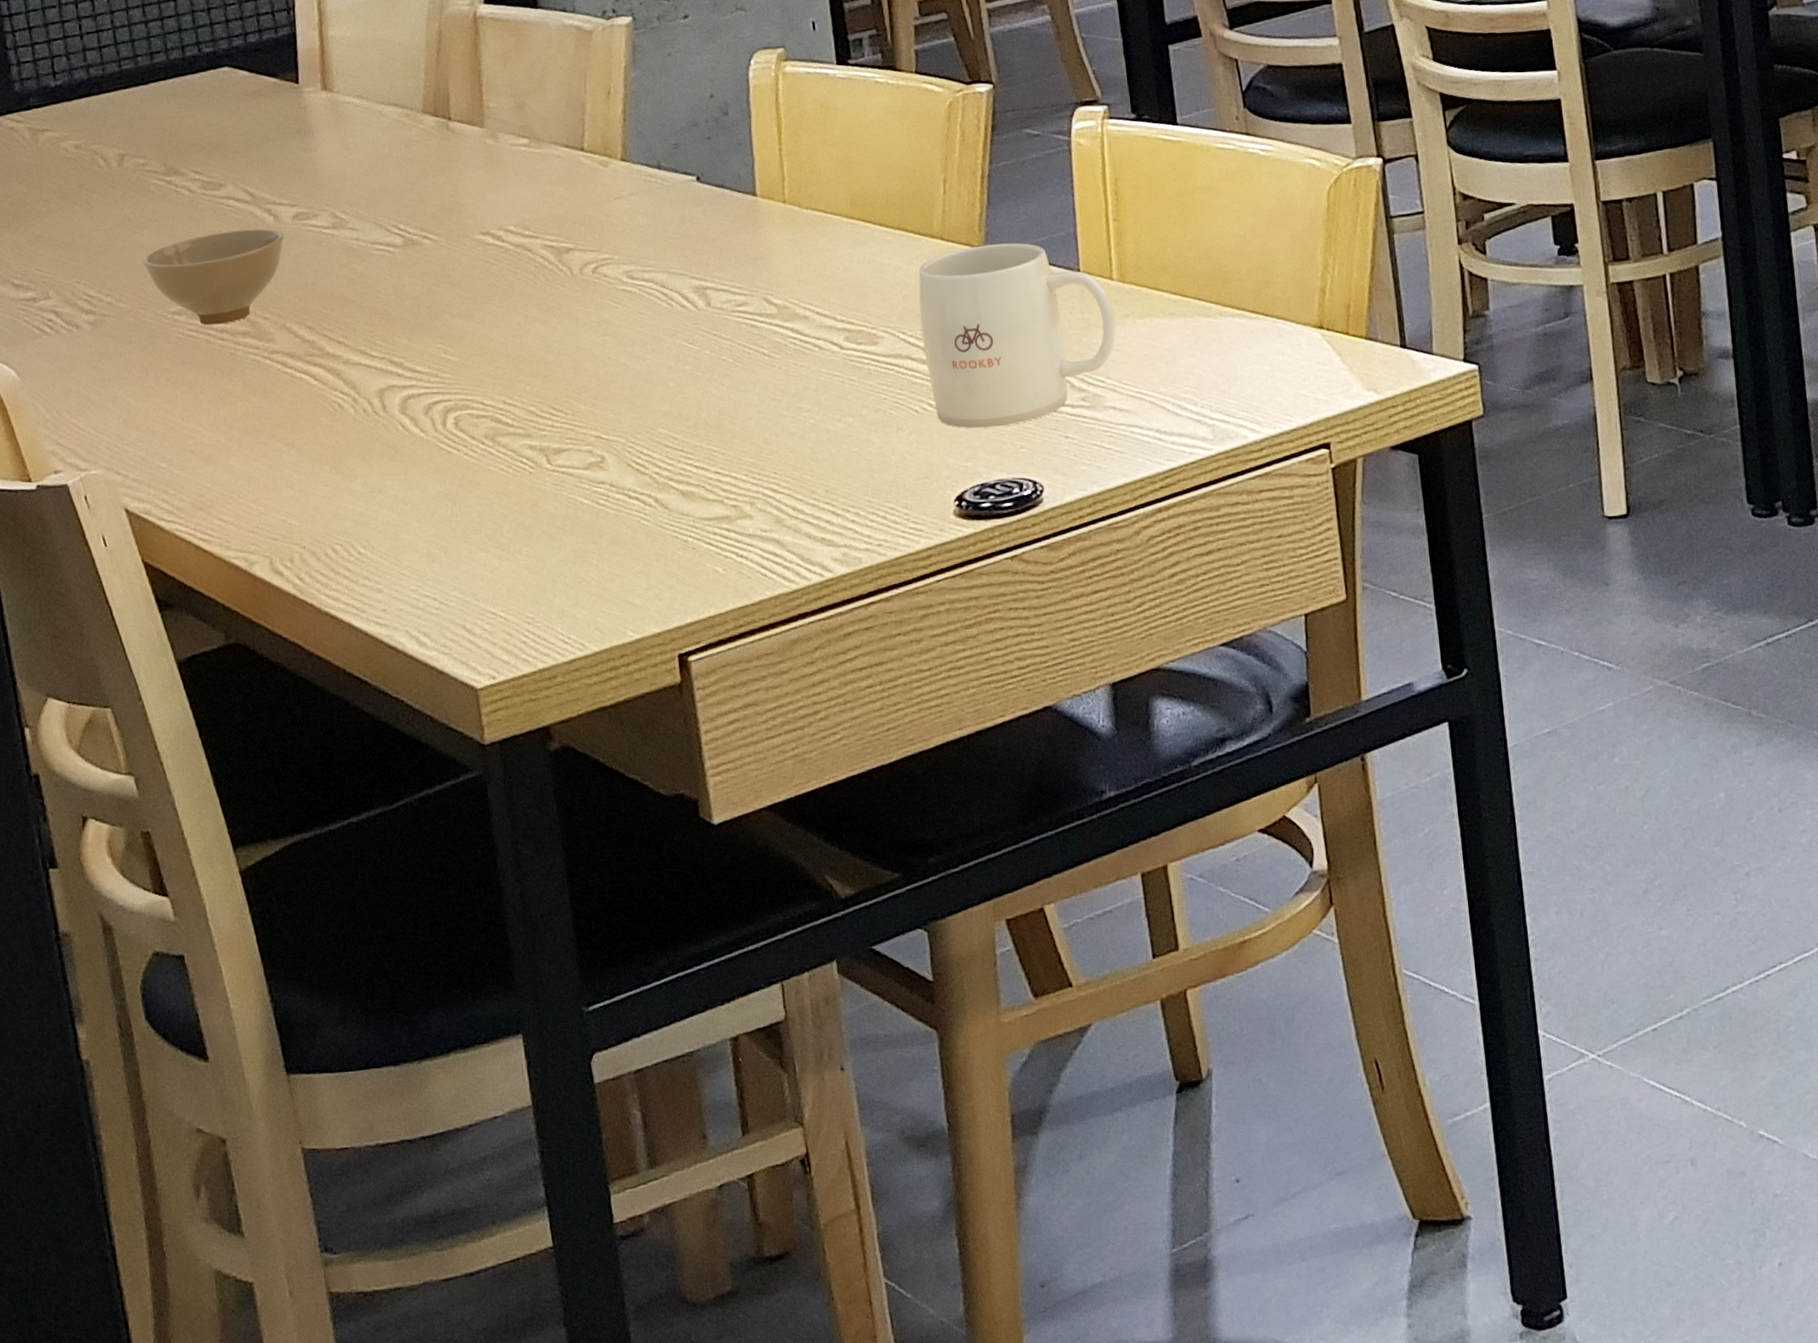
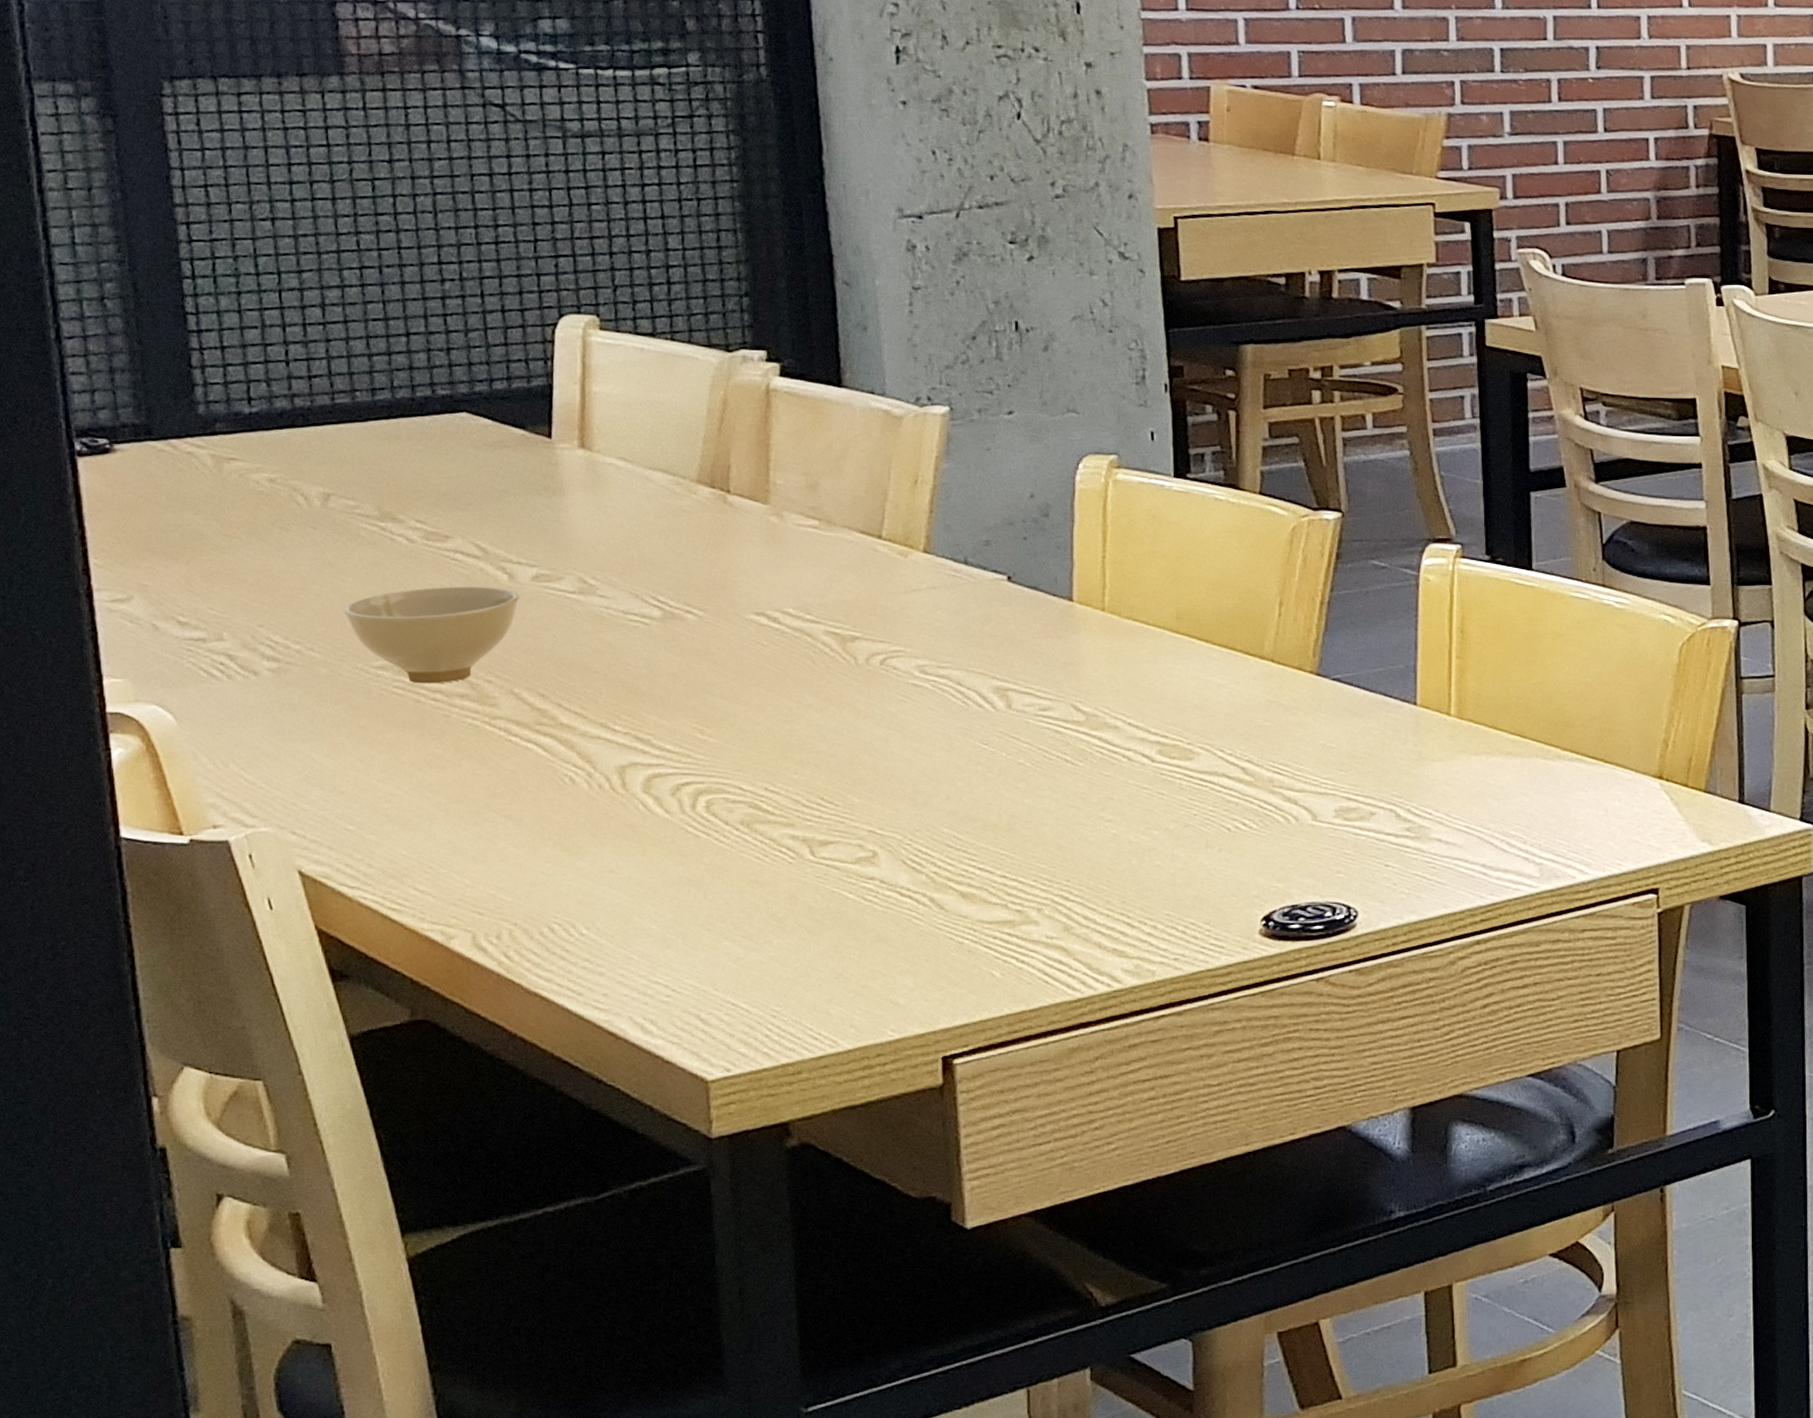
mug: present [918,242,1116,429] -> none [1241,670,1449,851]

